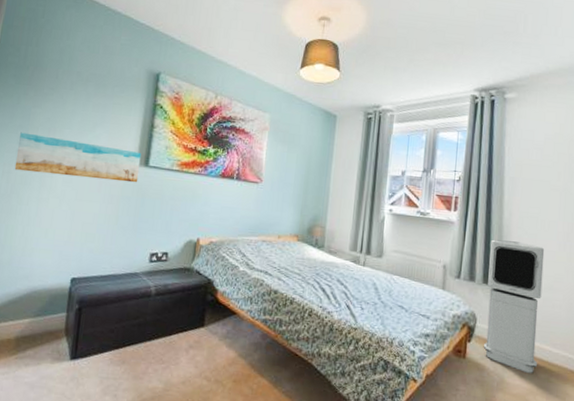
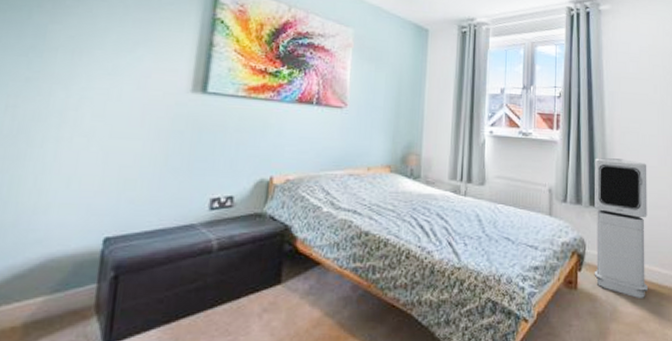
wall art: present [14,132,142,183] -> none [23,54,198,114]

